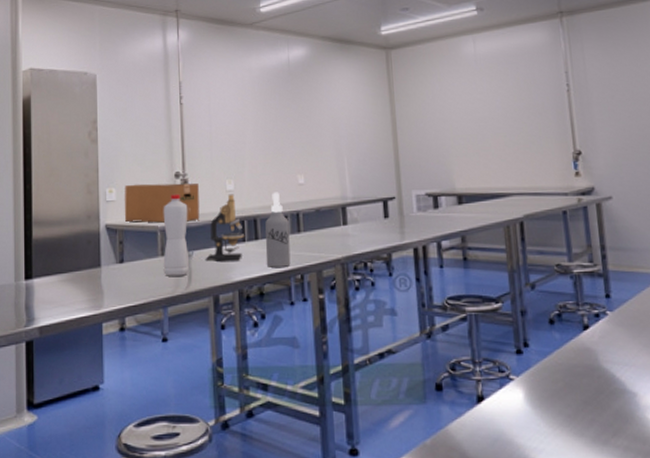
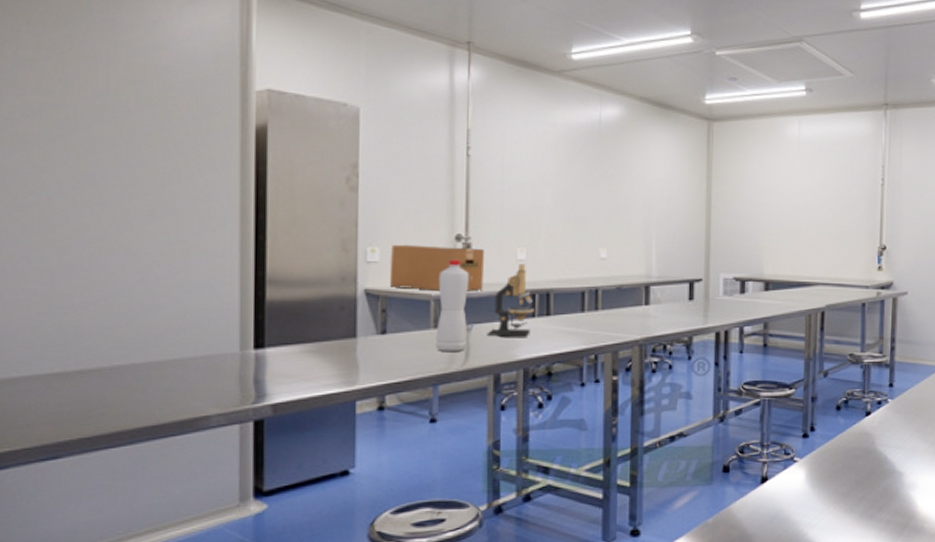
spray bottle: present [265,192,291,267] -> none [557,265,586,346]

